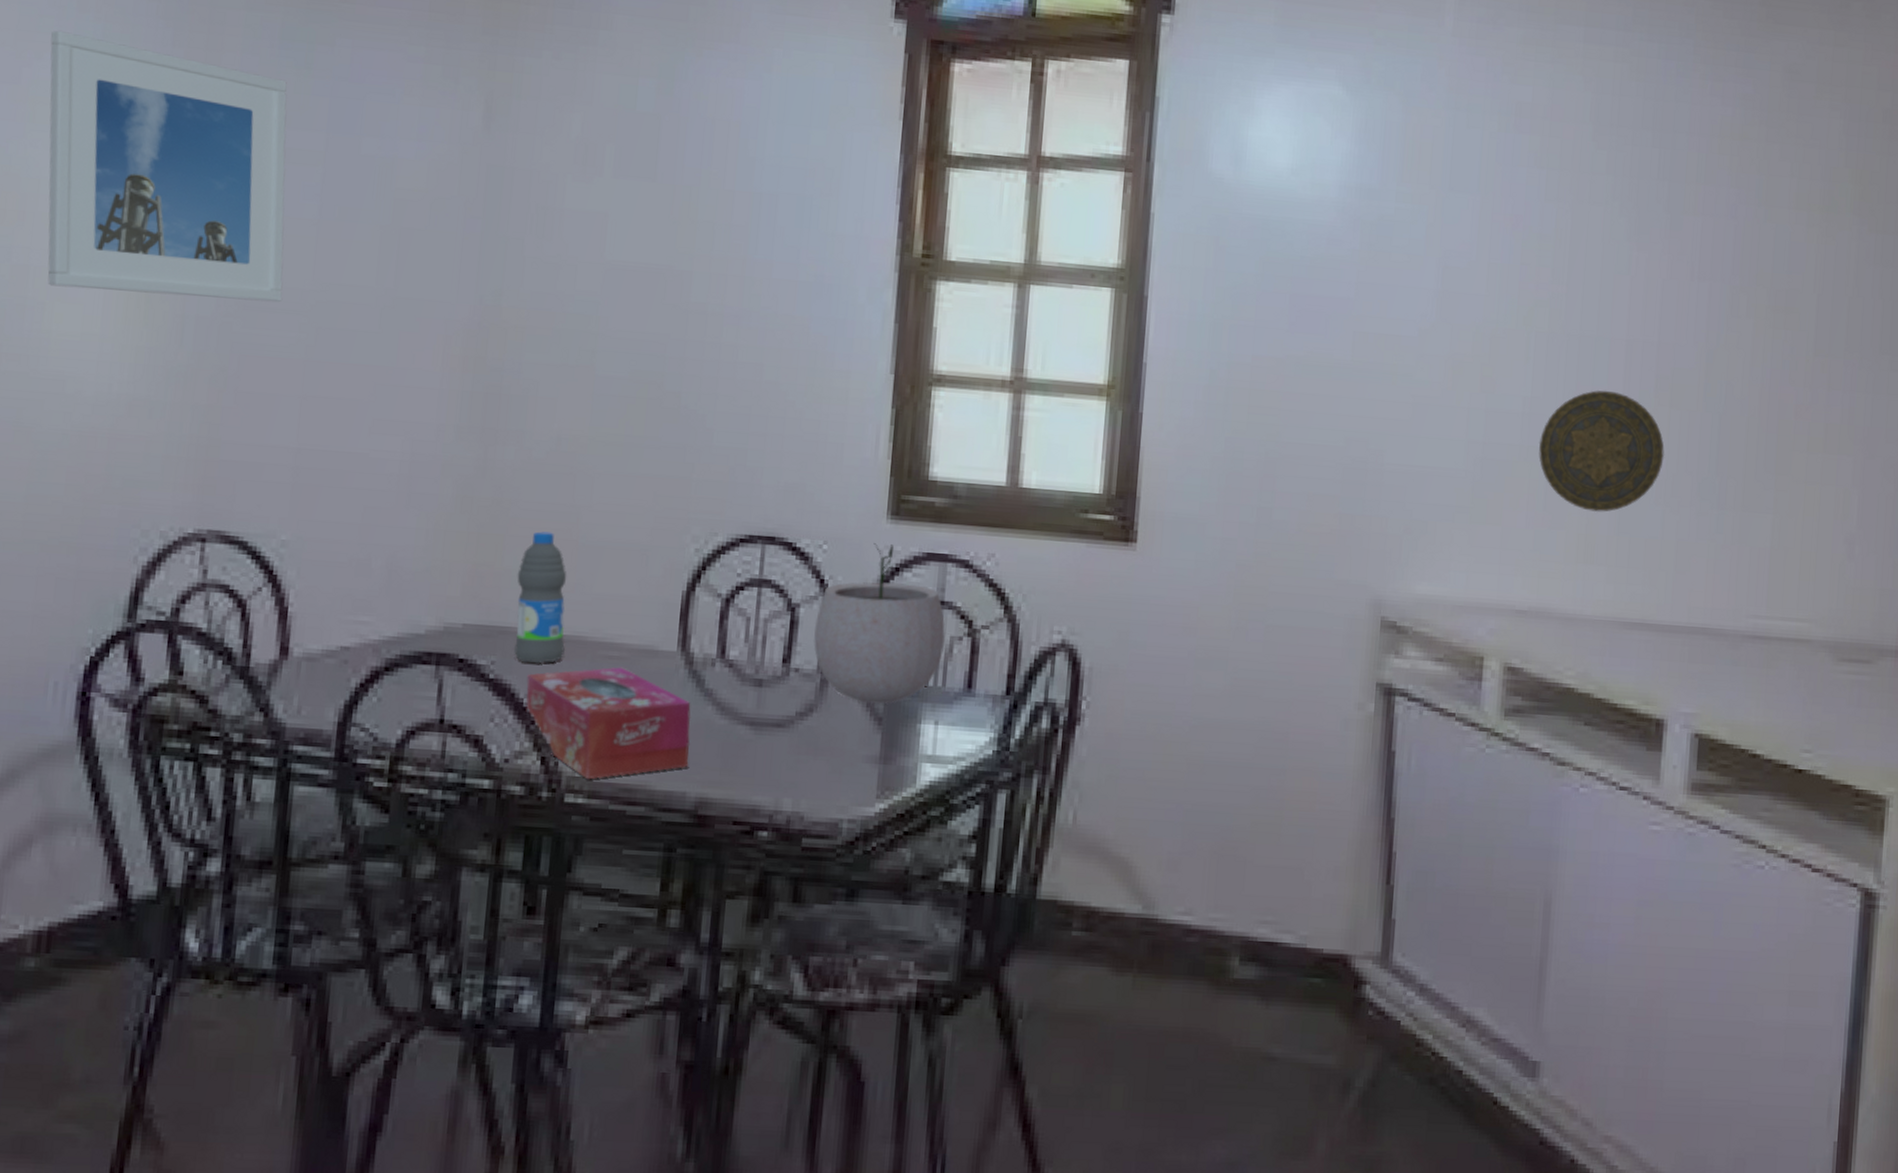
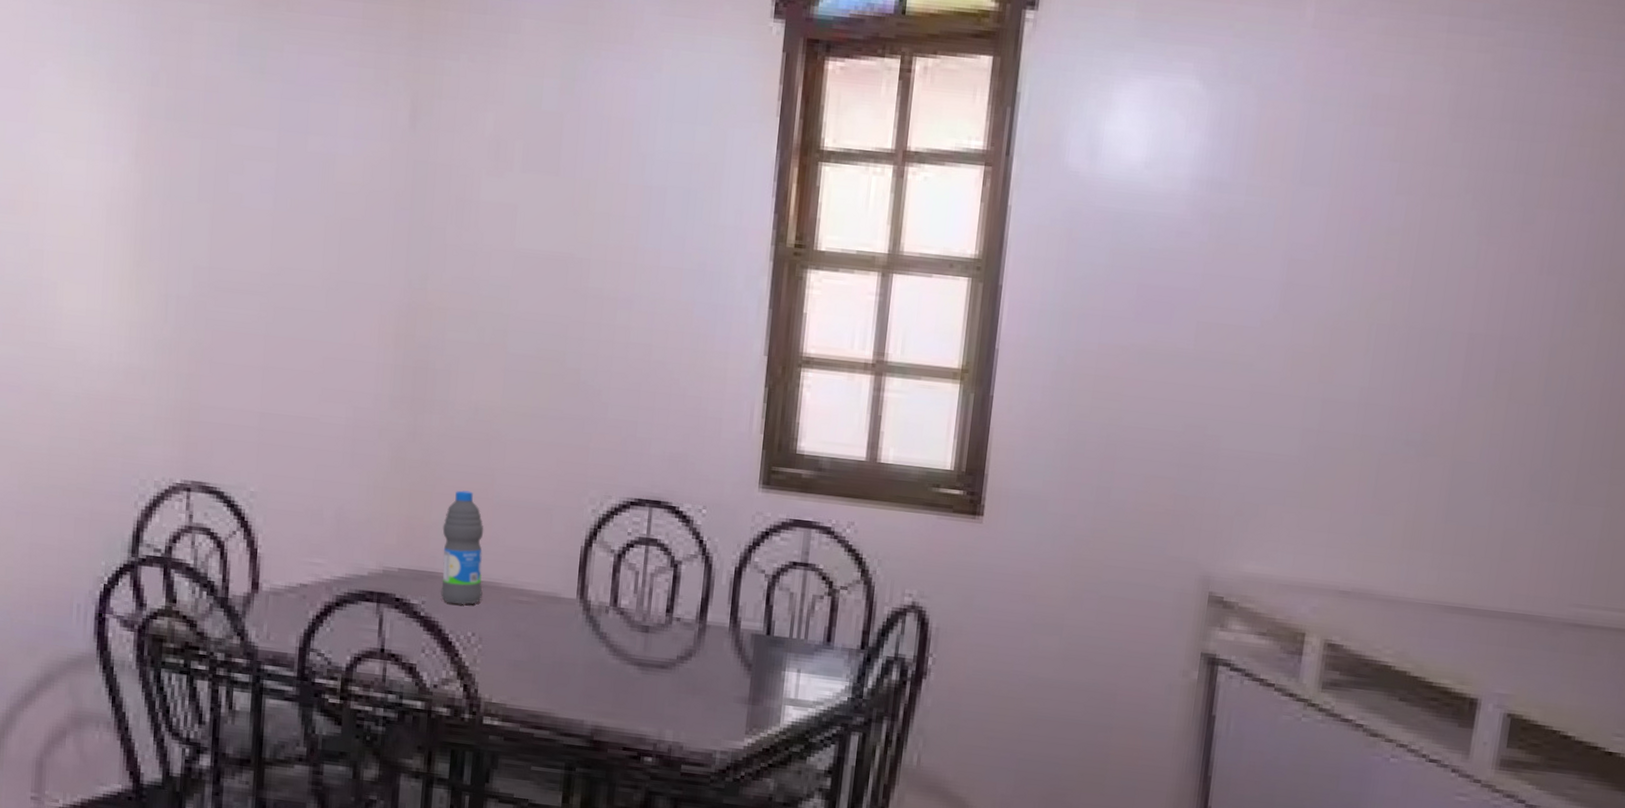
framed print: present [47,30,287,303] -> none [52,40,246,285]
tissue box: present [525,667,691,780] -> none [451,610,588,706]
plant pot: present [813,543,945,704] -> none [693,509,808,653]
decorative plate: present [1538,390,1665,512] -> none [1372,382,1500,501]

